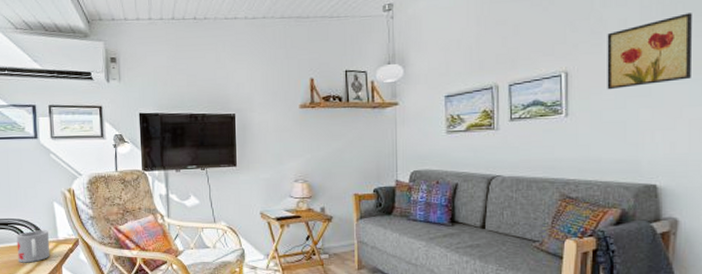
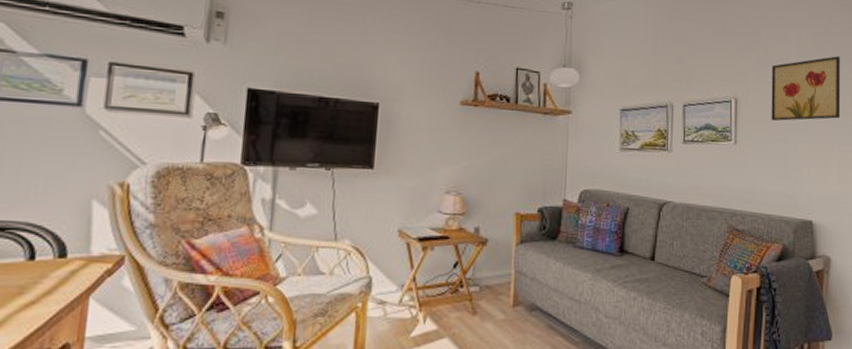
mug: present [16,230,51,263] -> none [11,240,76,291]

